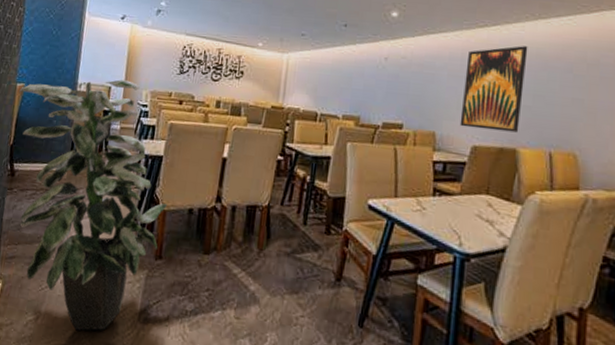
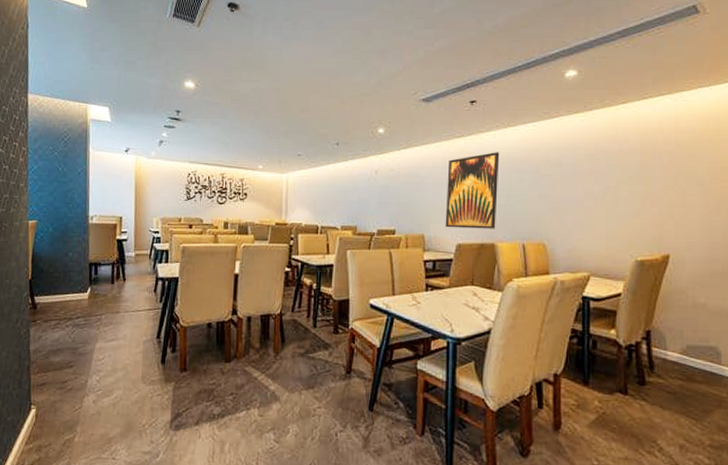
indoor plant: present [19,79,168,331] -> none [32,209,188,444]

